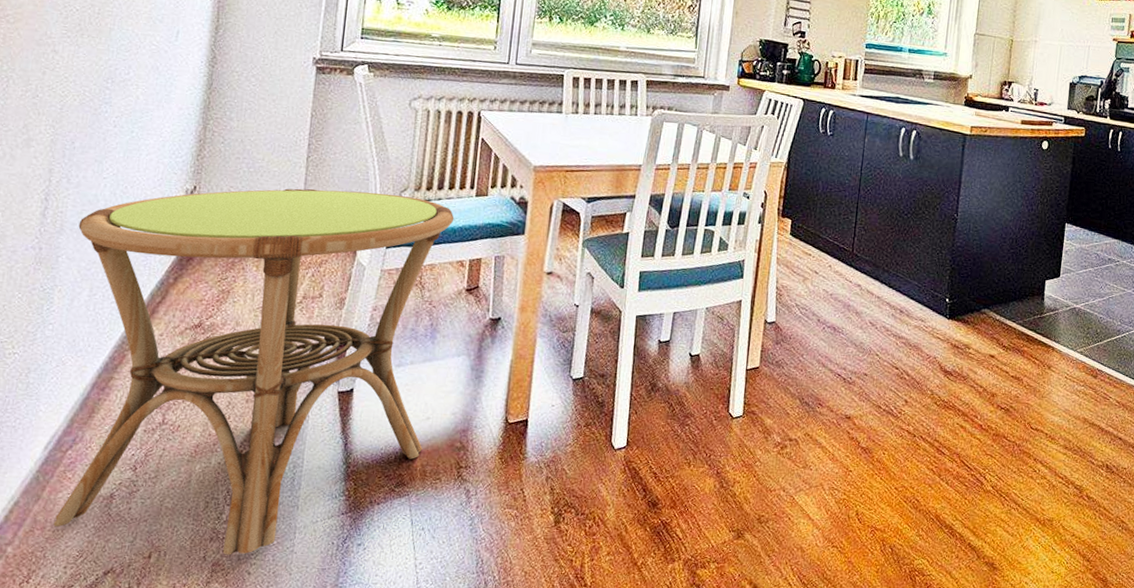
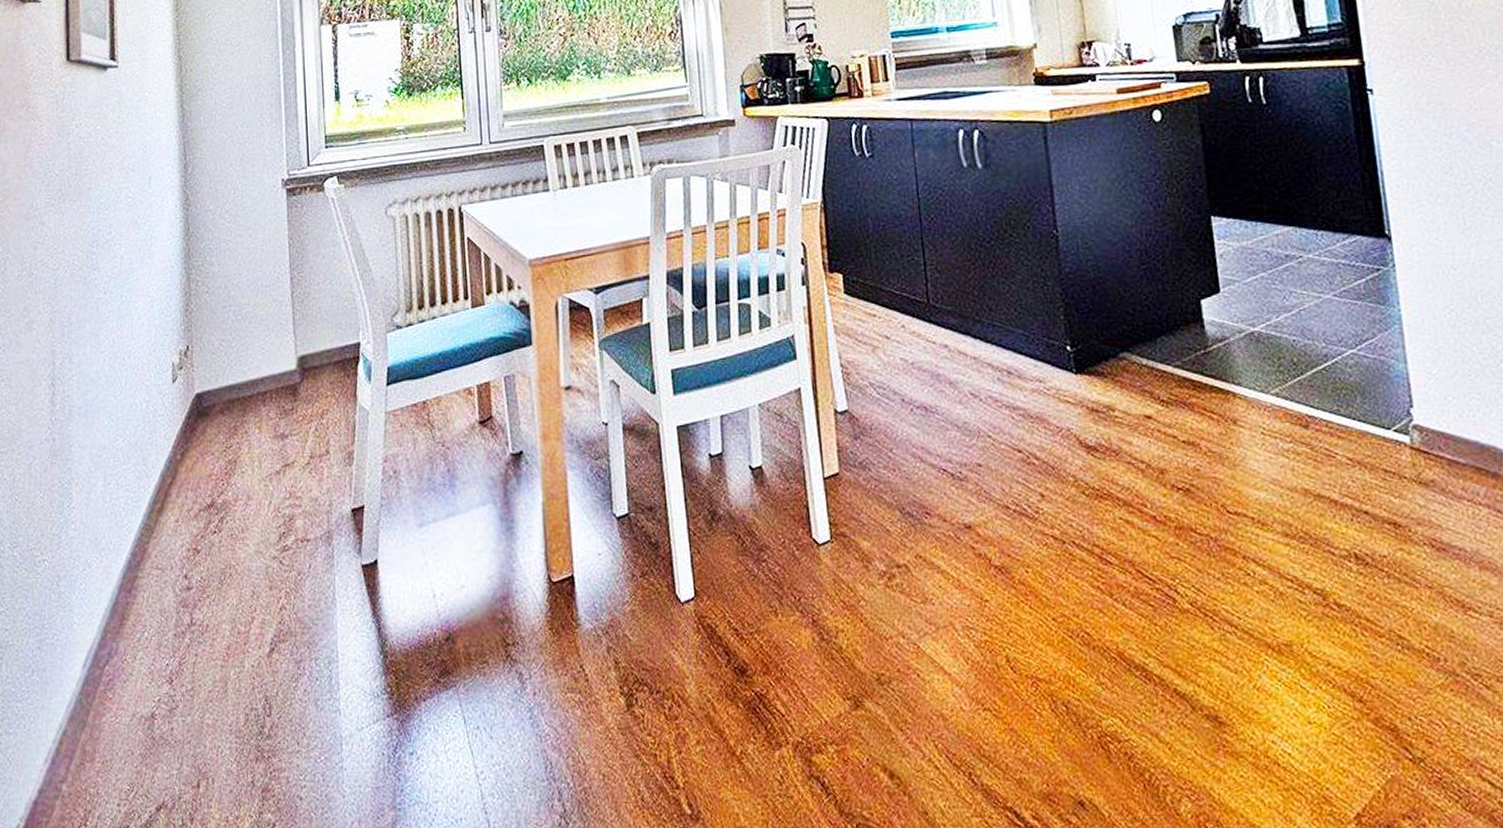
side table: present [53,188,455,555] -> none [85,320,462,778]

